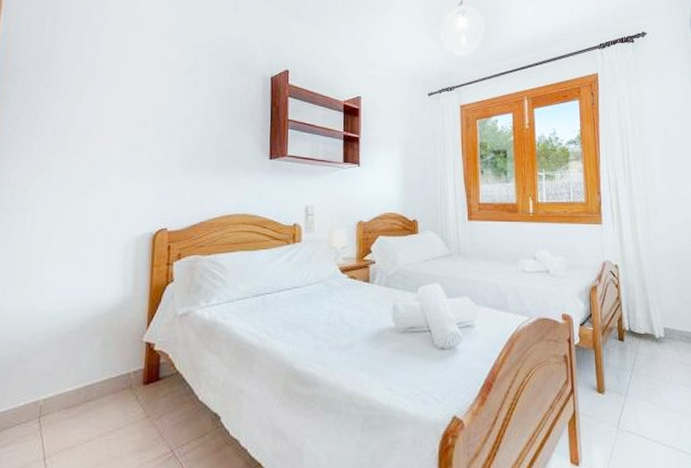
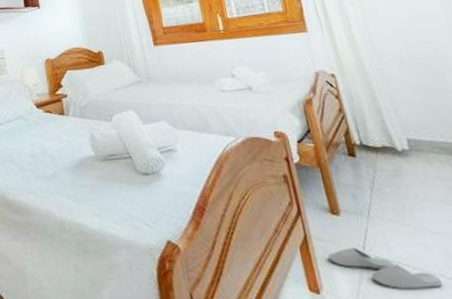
slippers: none [590,423,672,460] -> present [327,247,443,290]

